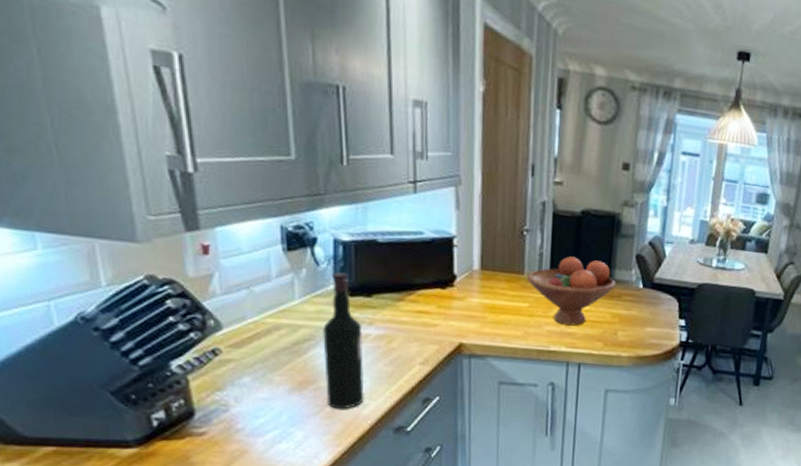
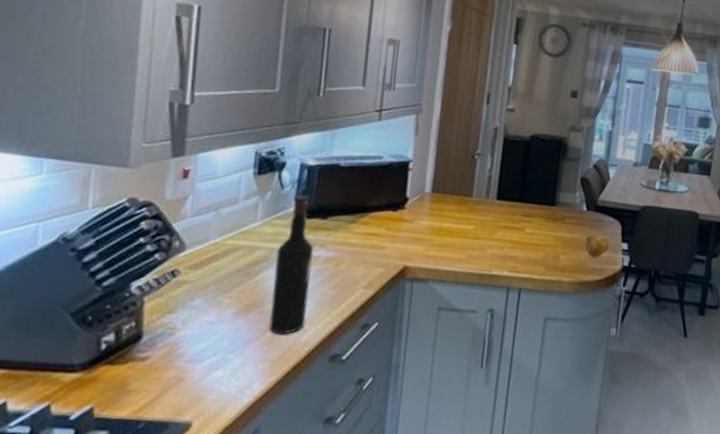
fruit bowl: present [526,256,617,326] -> none [474,179,561,249]
fruit: none [643,310,667,334] -> present [585,233,609,258]

